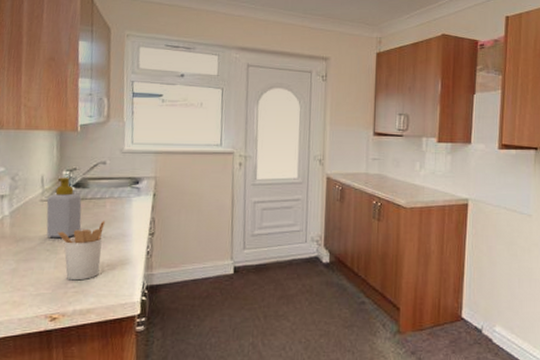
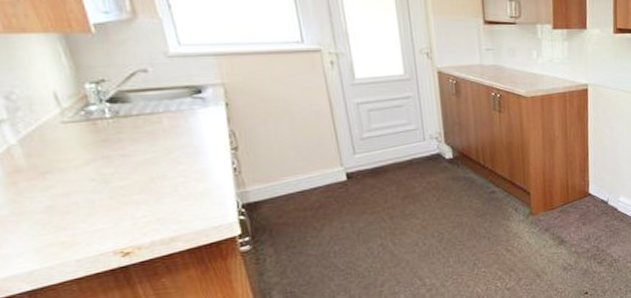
soap bottle: present [46,178,82,237] -> none [71,92,135,165]
utensil holder: present [57,221,106,281] -> none [100,139,175,210]

